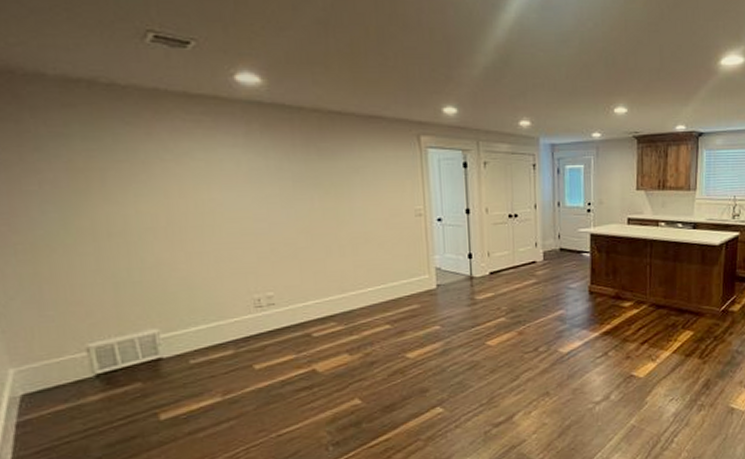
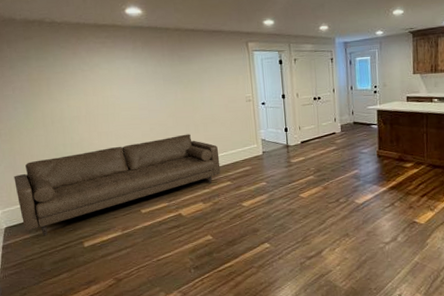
sofa: none [38,258,376,407] -> present [14,134,221,236]

